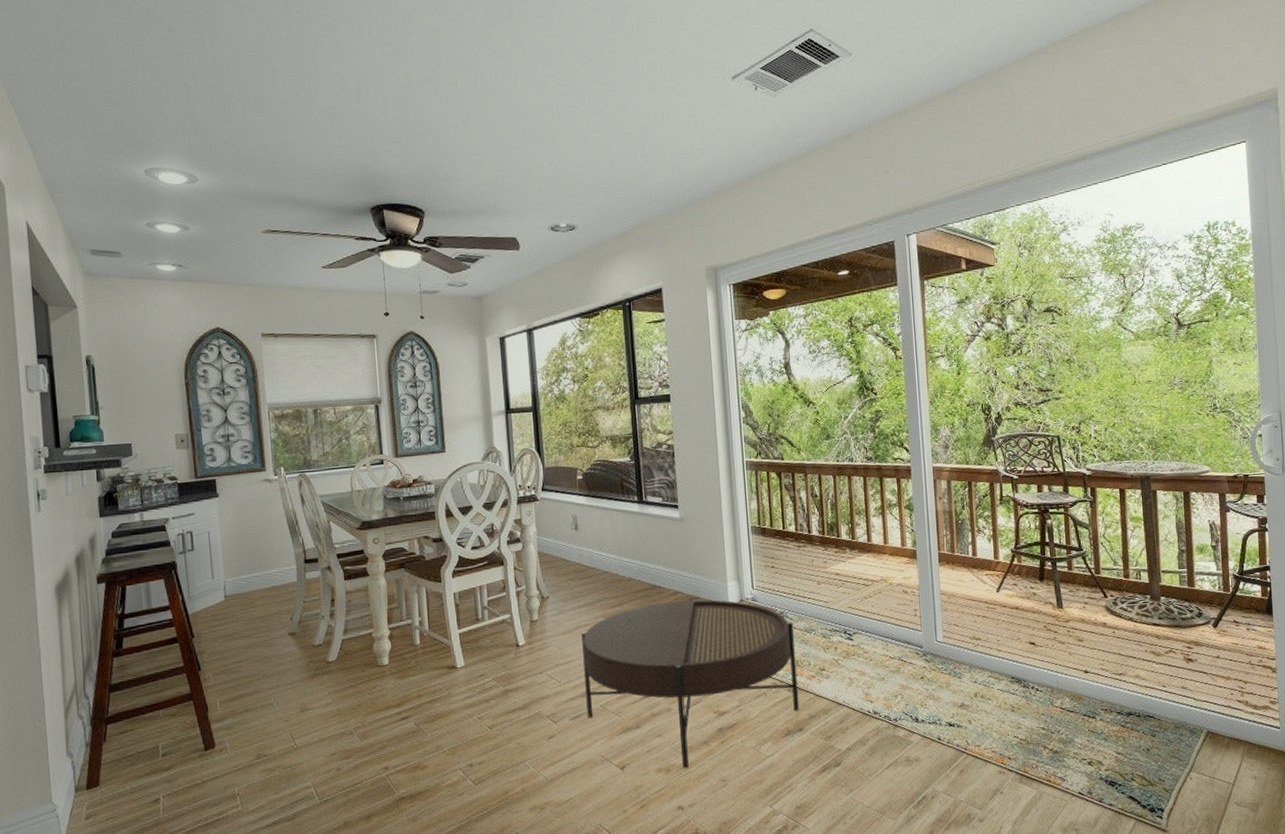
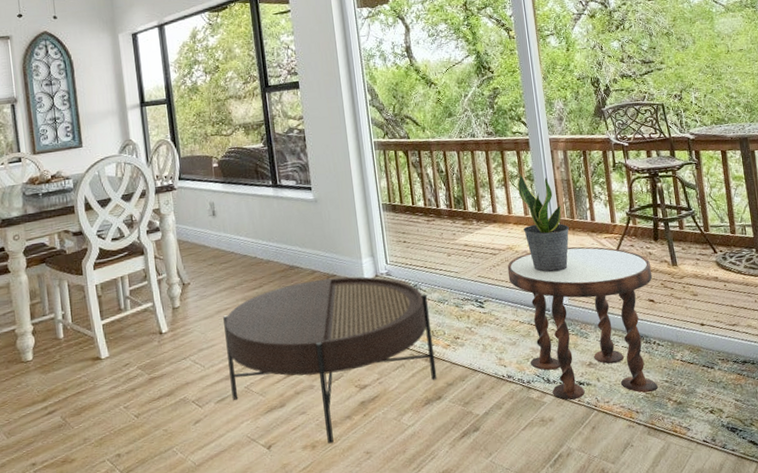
side table: none [879,582,1035,742] -> present [507,246,658,401]
potted plant: none [895,503,948,608] -> present [517,174,569,273]

